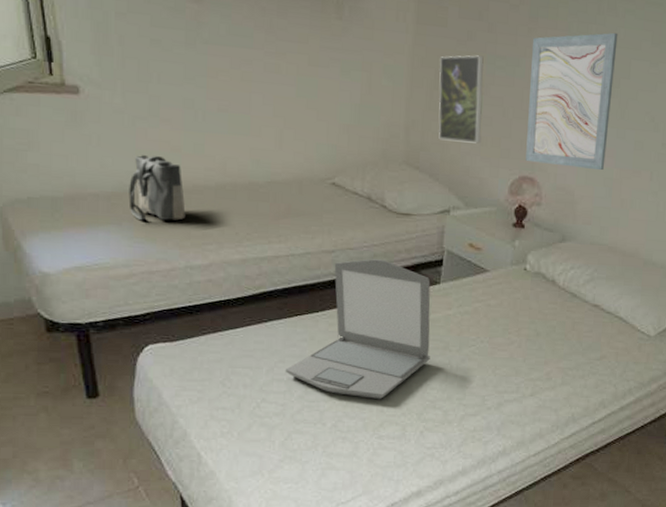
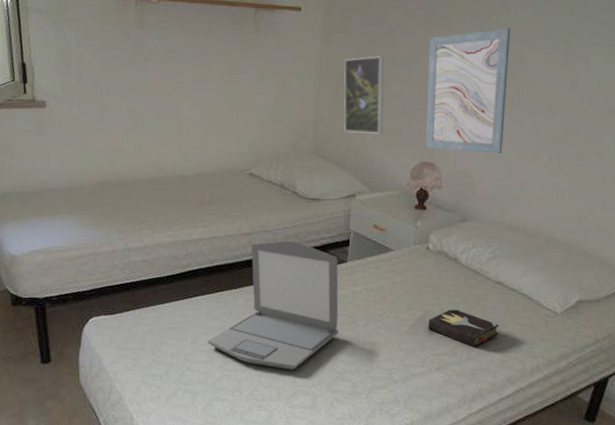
tote bag: present [128,155,186,221] -> none [81,155,126,210]
hardback book: none [524,331,594,373] -> present [428,307,499,348]

